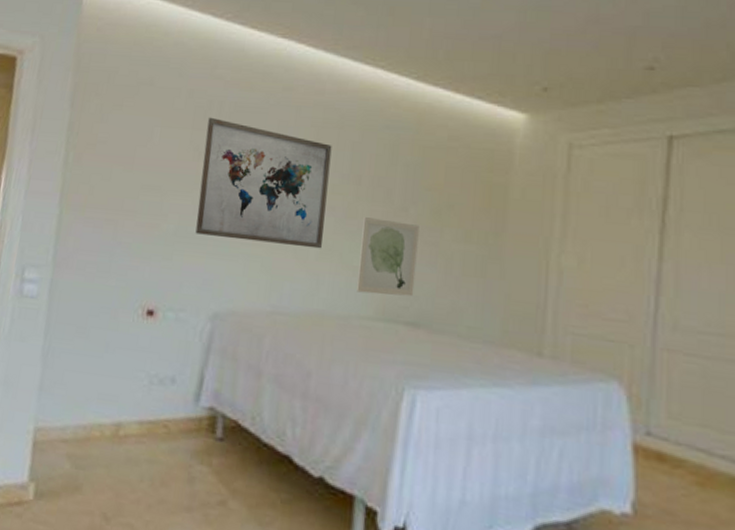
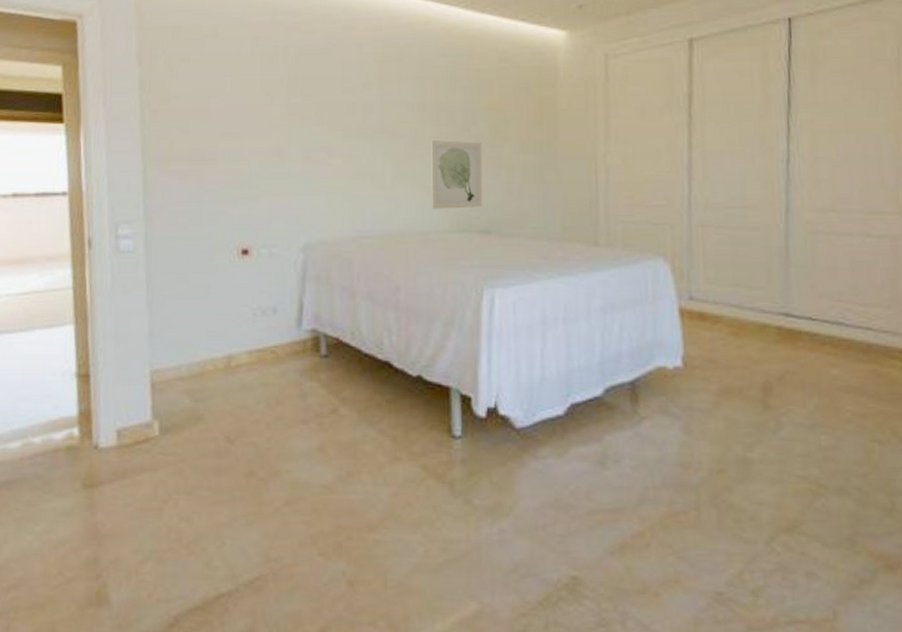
wall art: present [195,117,332,249] -> none [274,62,396,175]

